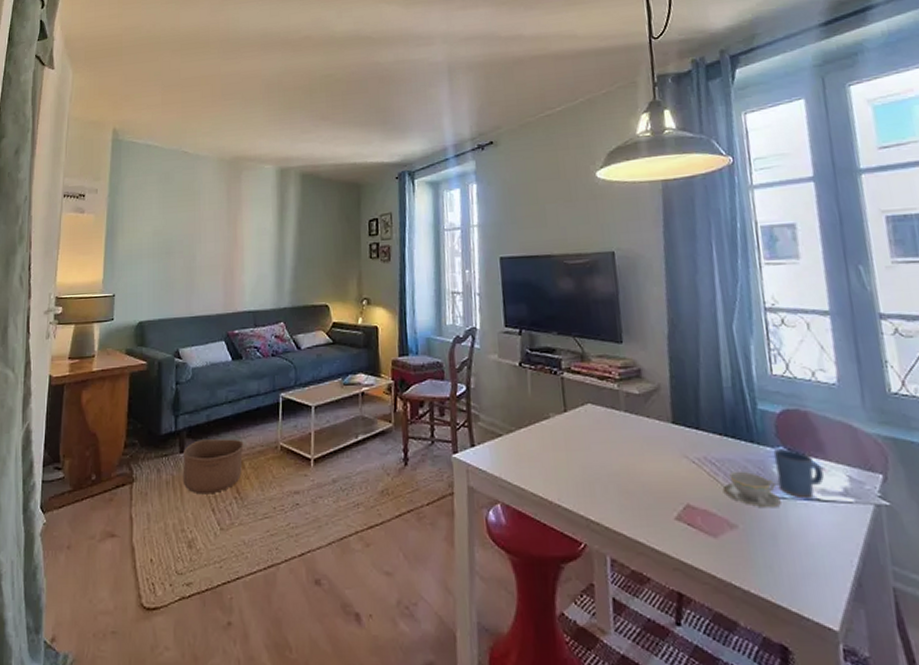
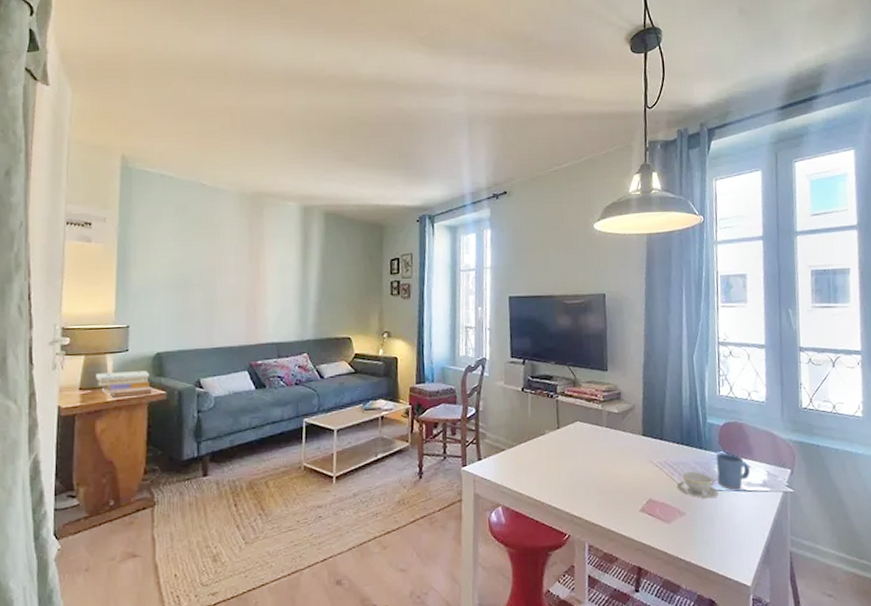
books: none [84,340,134,368] -> present [96,371,152,399]
basket: present [182,439,244,495] -> none [206,461,268,513]

